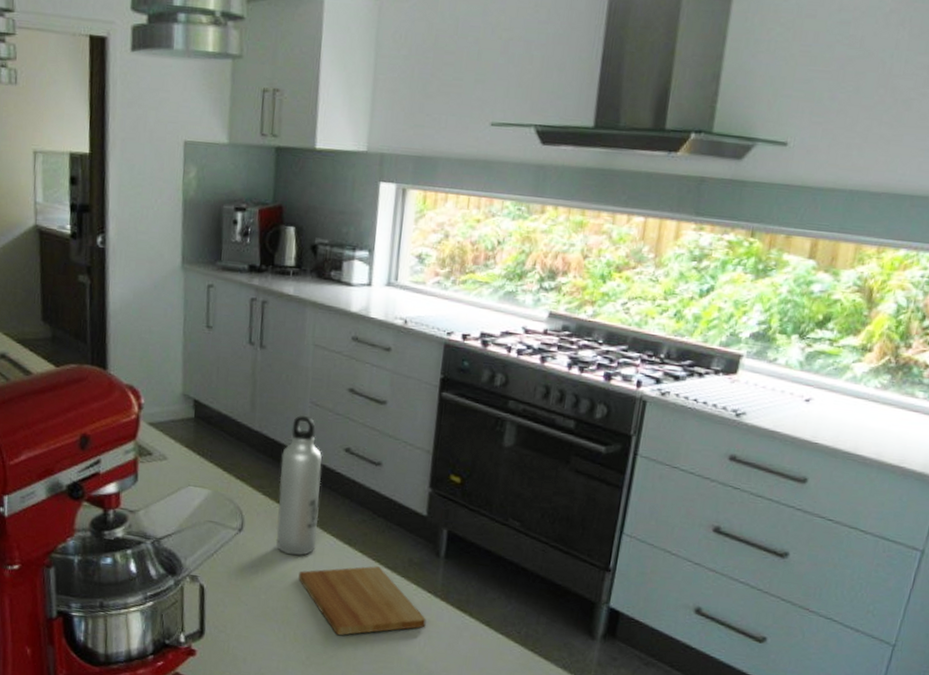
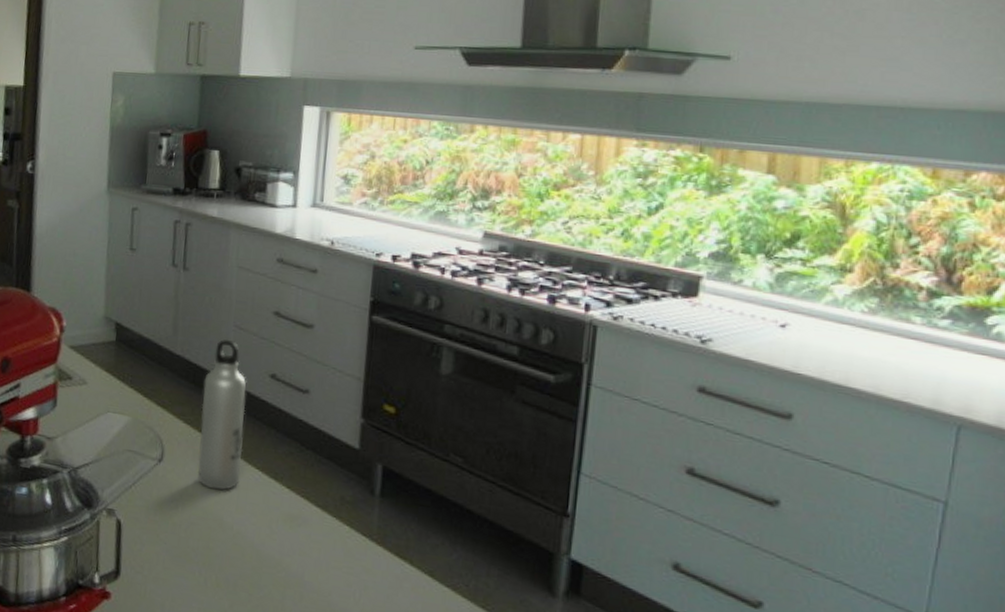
cutting board: present [298,566,427,636] -> none [221,503,362,582]

